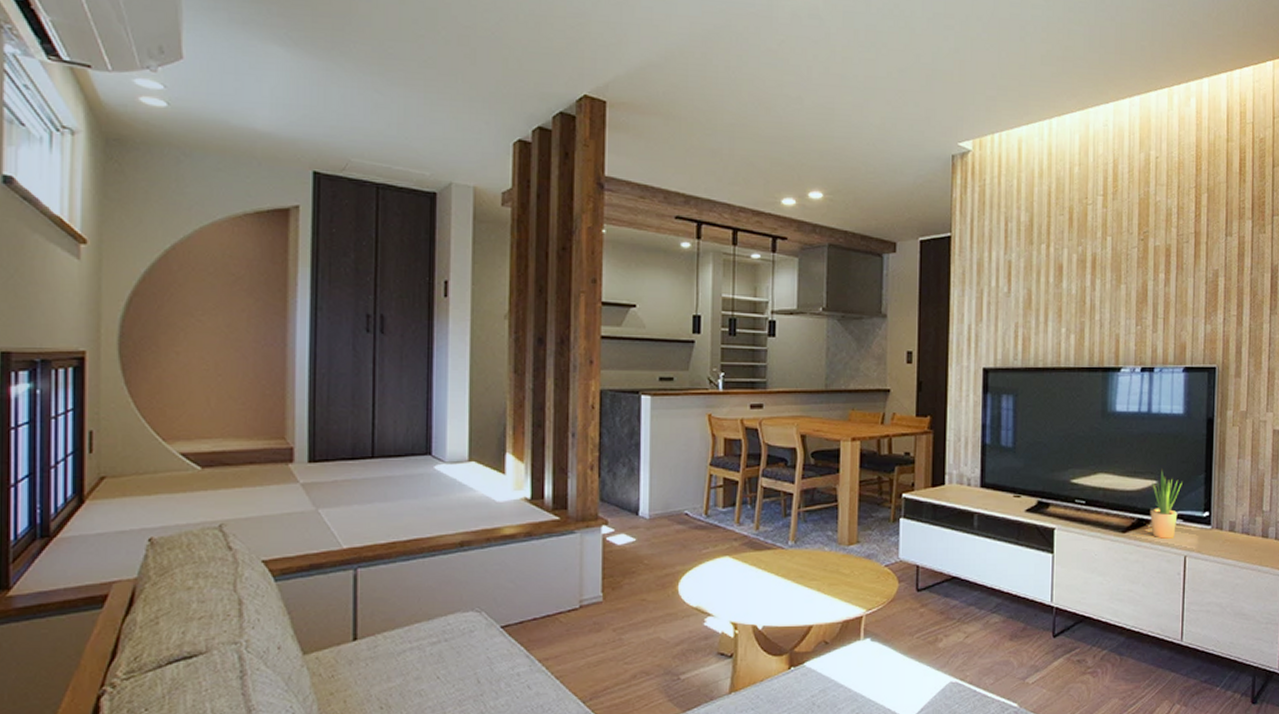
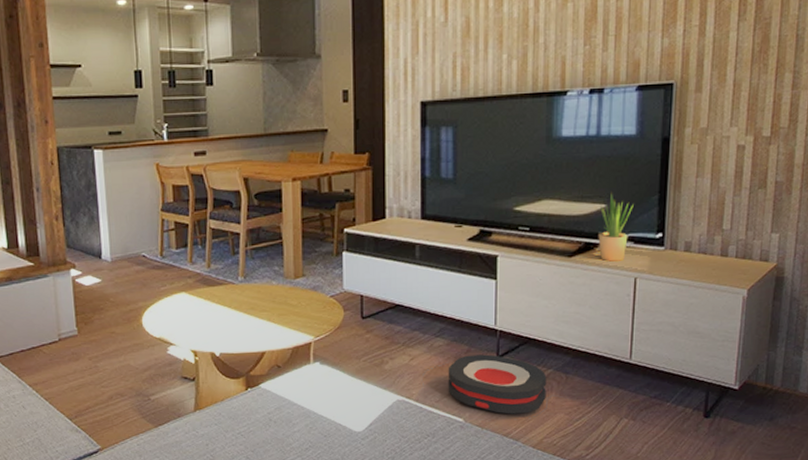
robot vacuum: none [1003,633,1102,699] -> present [448,354,547,414]

